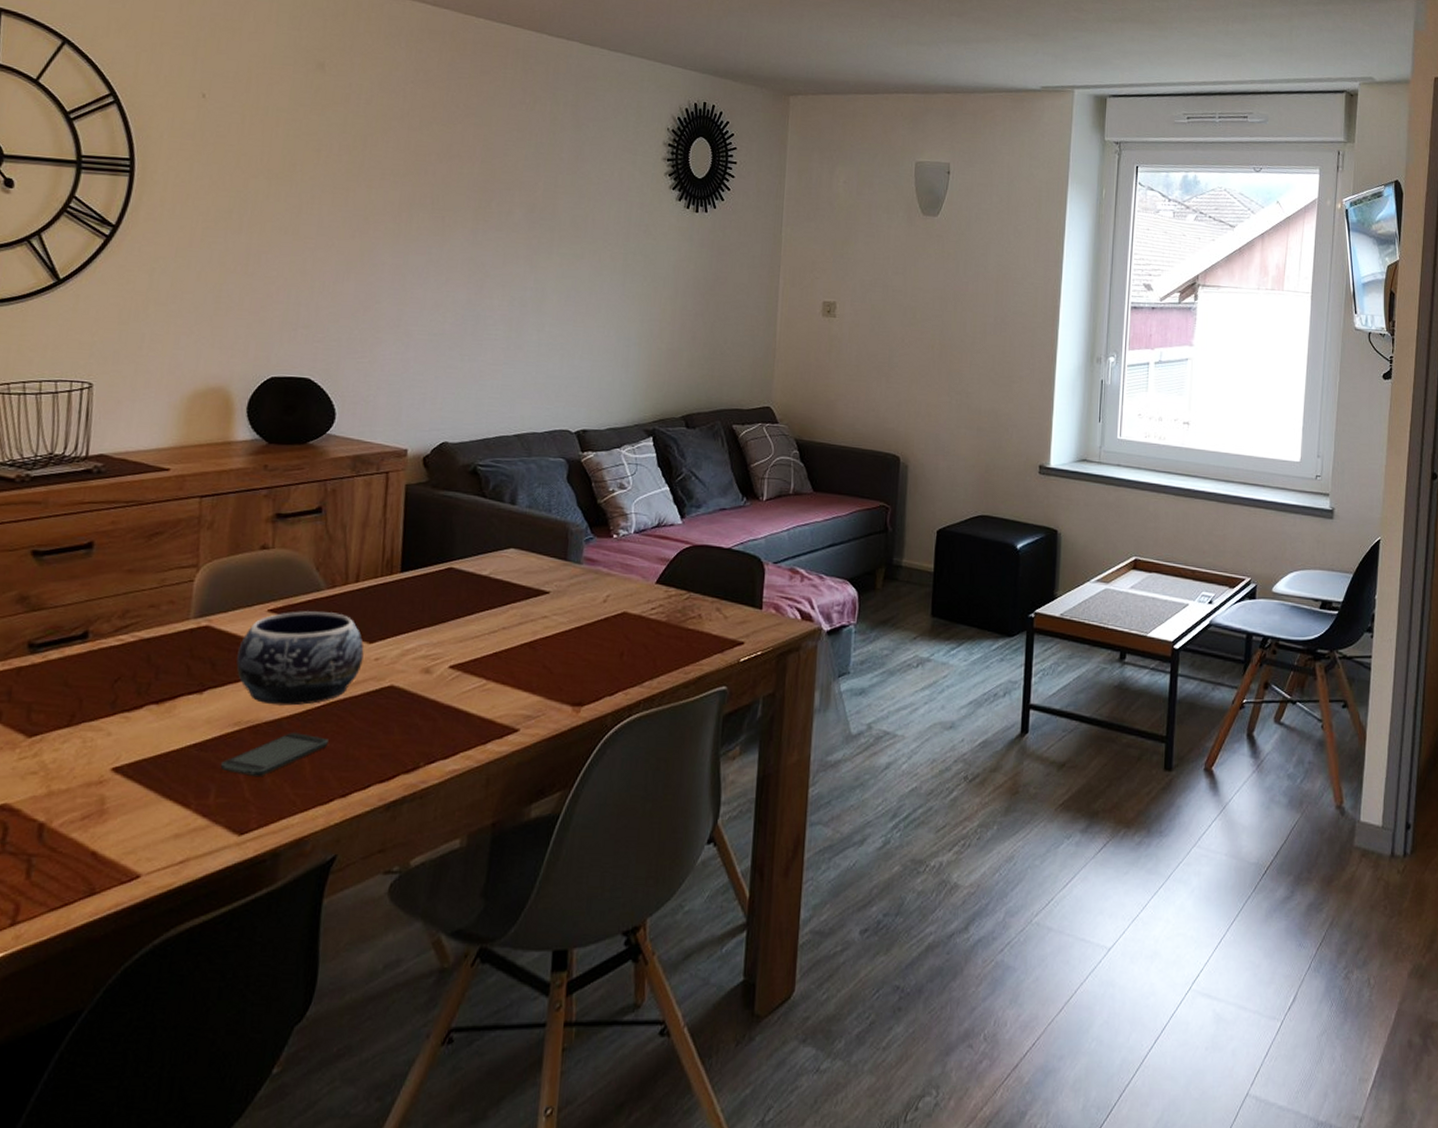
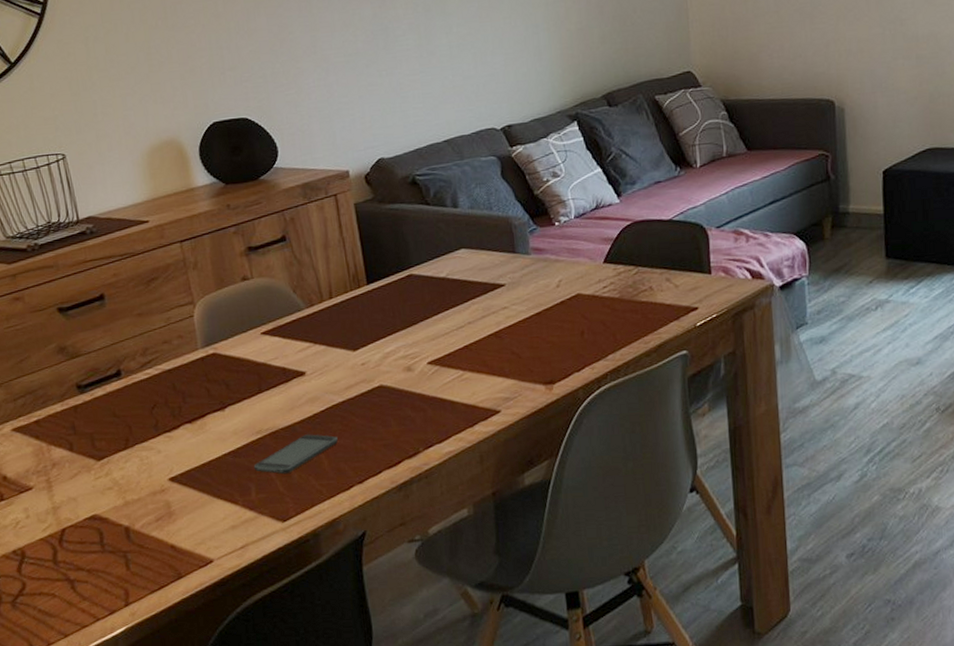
decorative bowl: present [236,611,364,706] -> none [244,328,352,413]

